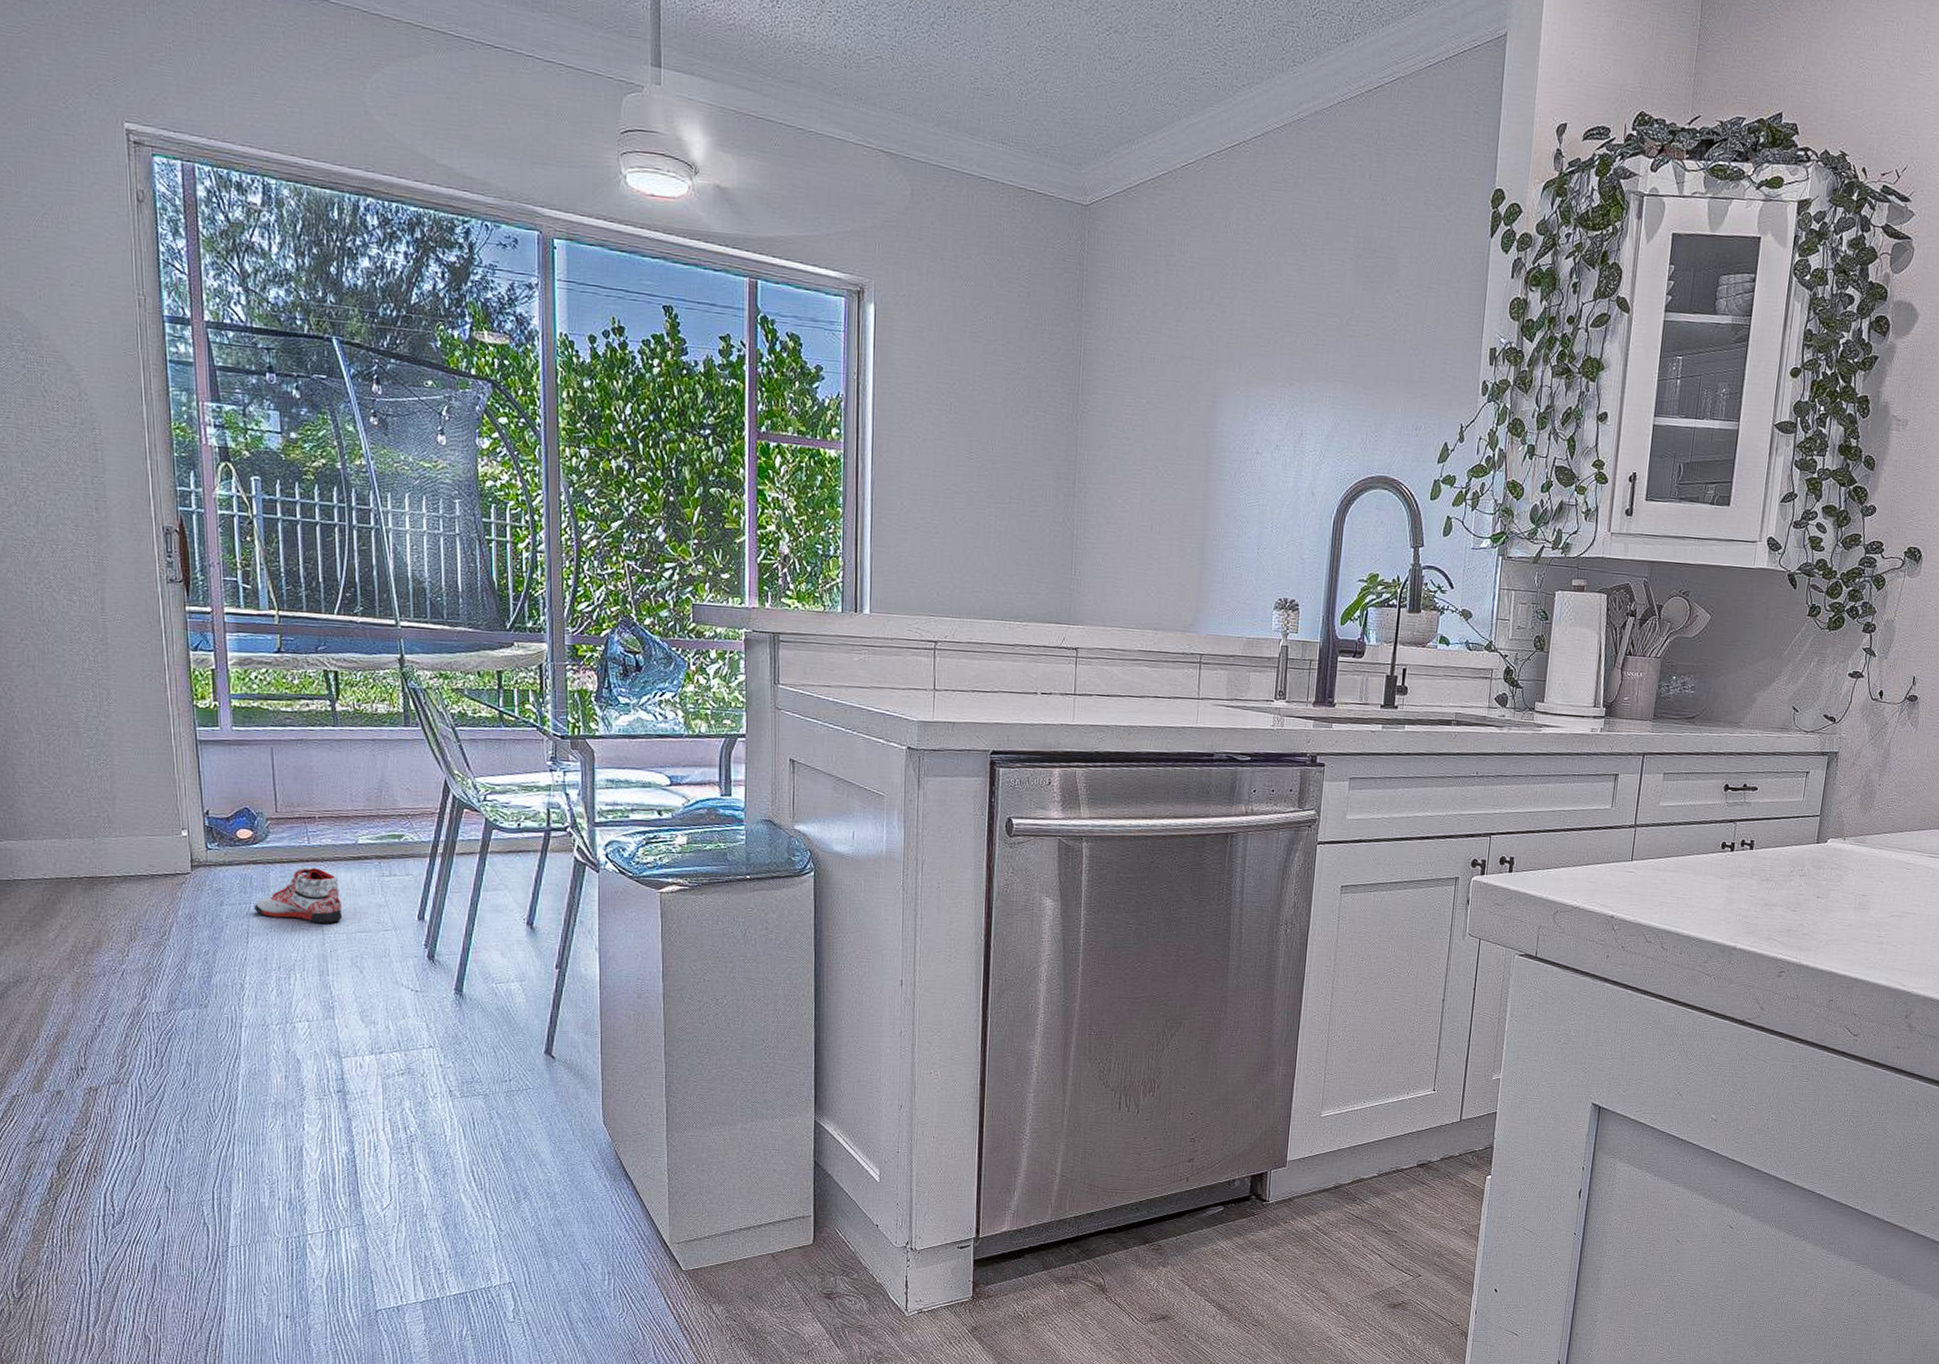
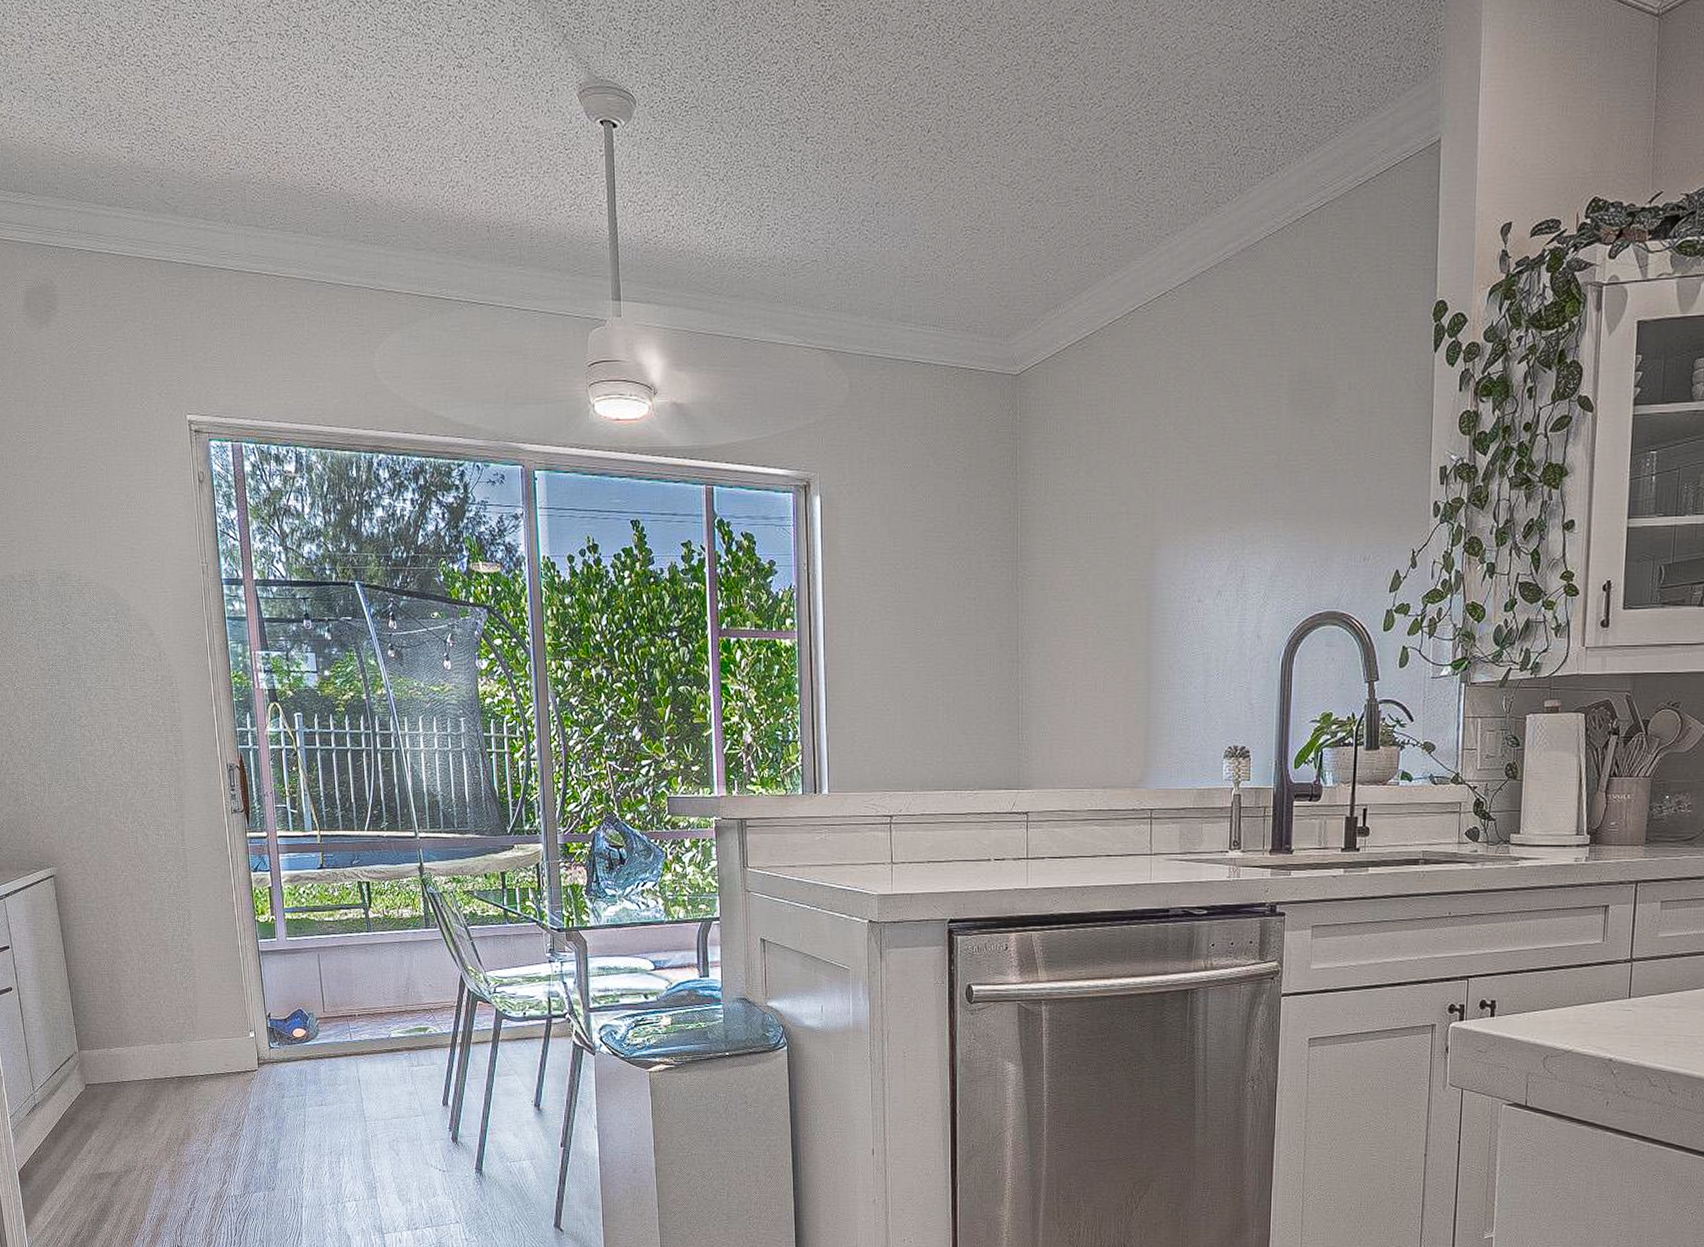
sneaker: present [254,868,343,923] -> none [309,1061,381,1111]

